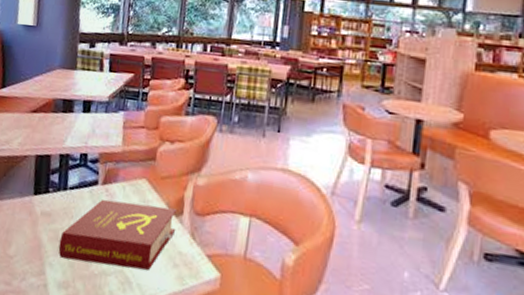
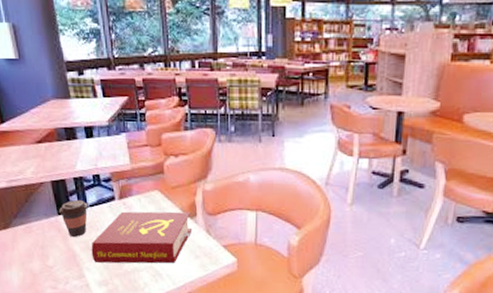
coffee cup: none [36,179,68,224] -> present [59,199,88,237]

